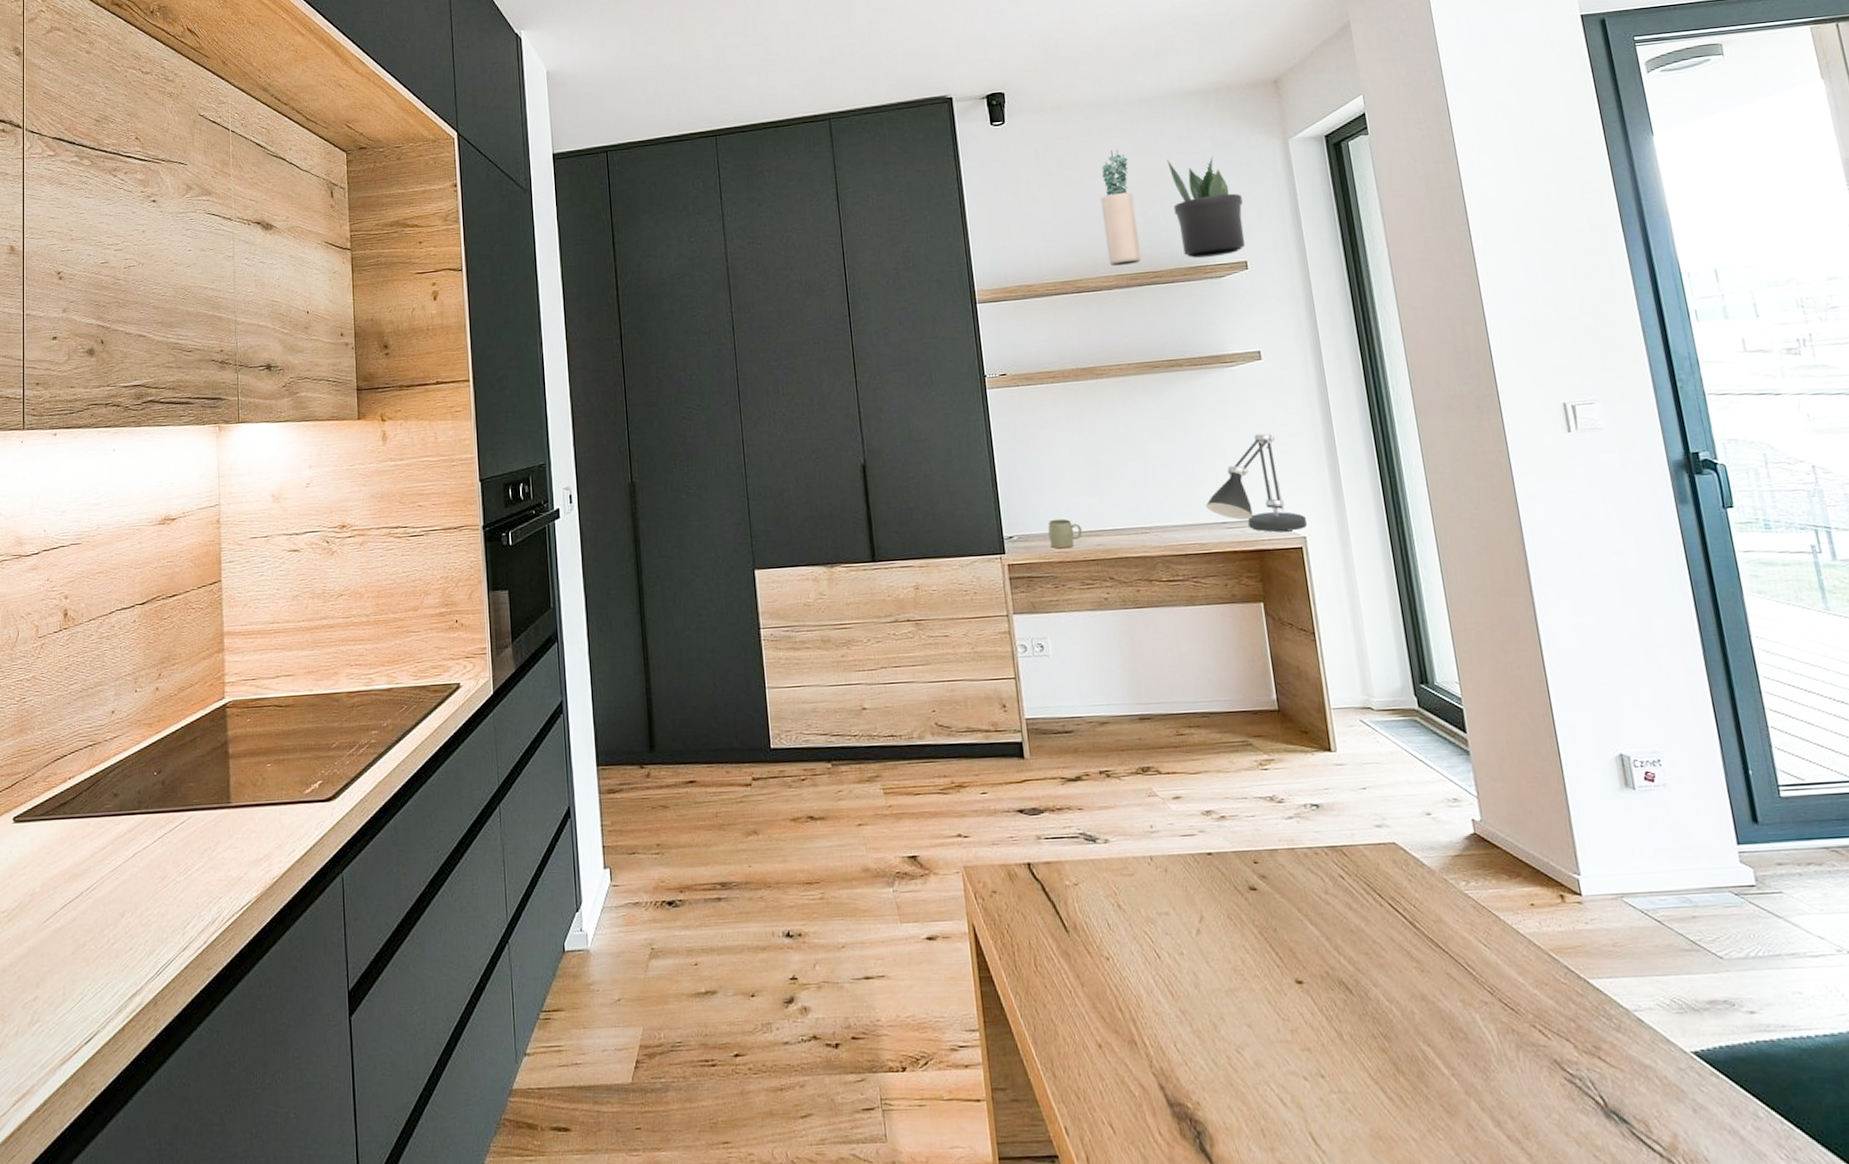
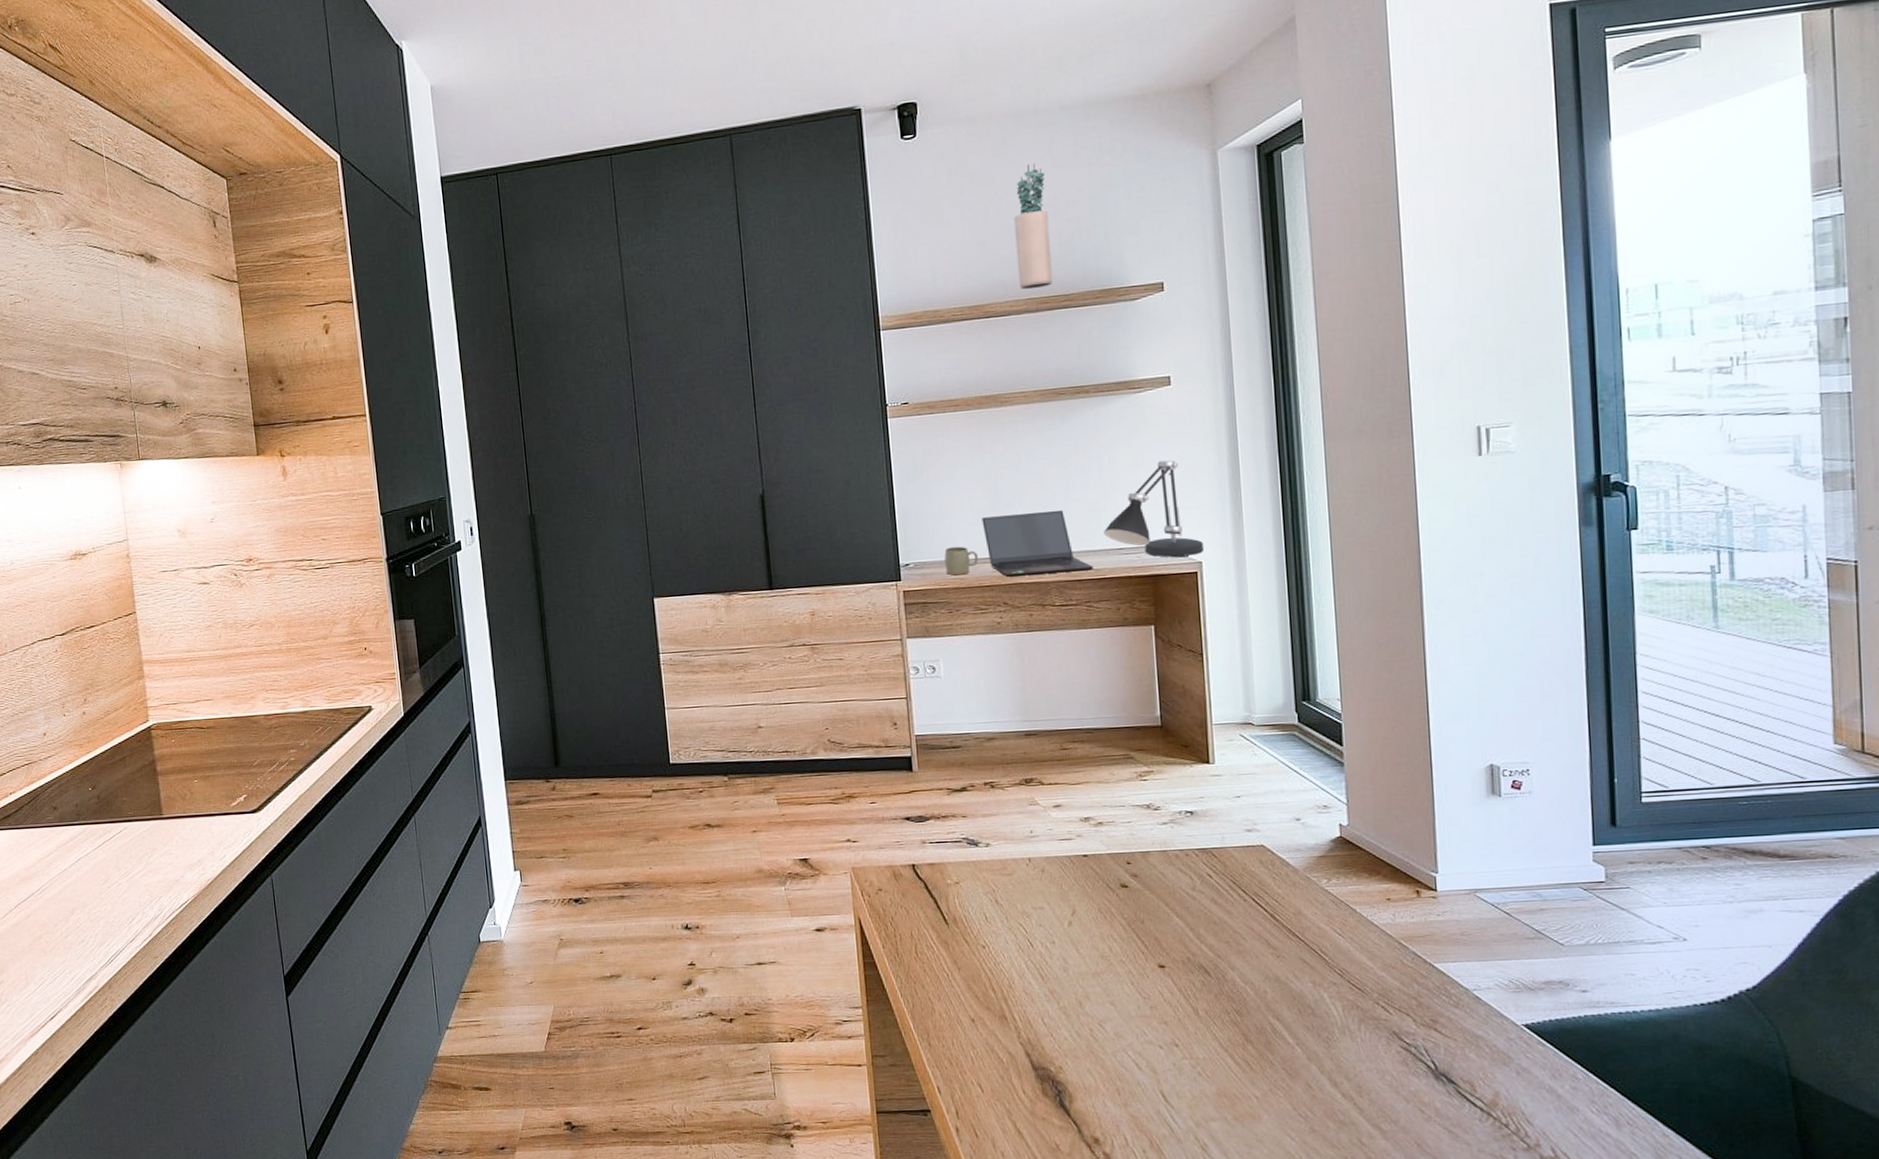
laptop: none [1084,482,1198,551] -> present [982,509,1093,577]
planter: present [1167,156,1246,259] -> none [1086,169,1164,281]

